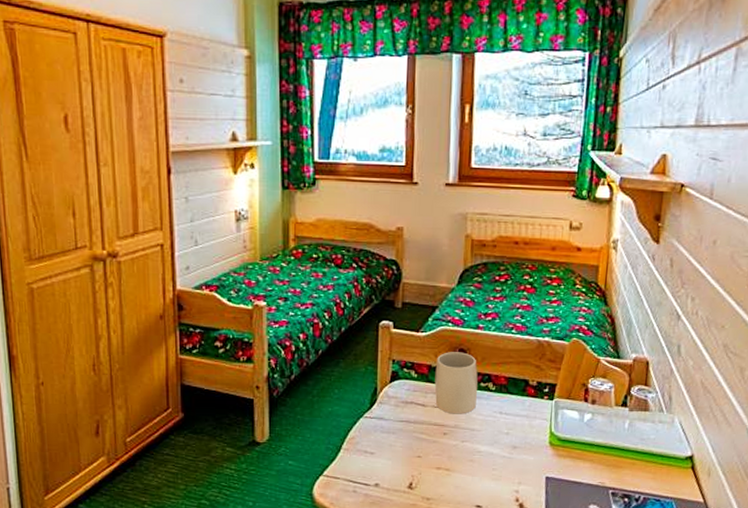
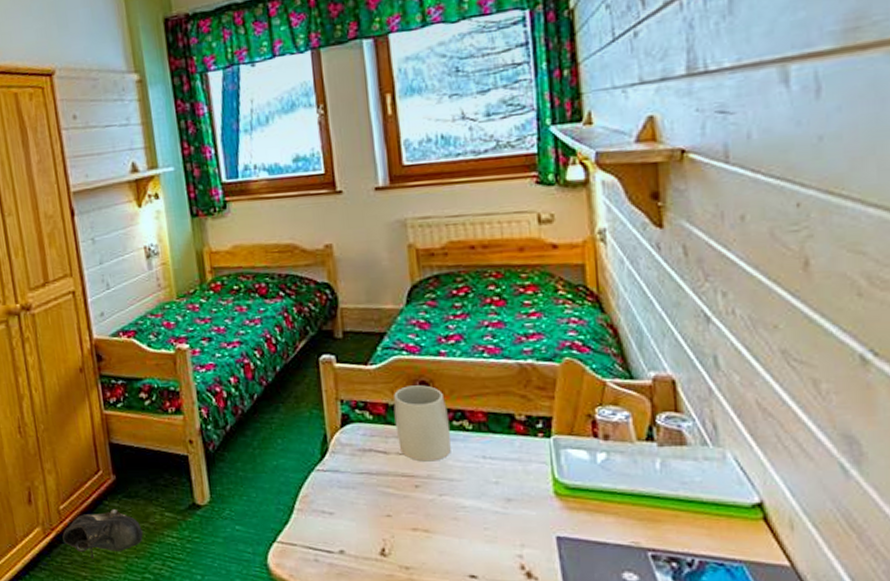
shoe: none [126,443,205,487] -> present [62,509,144,559]

